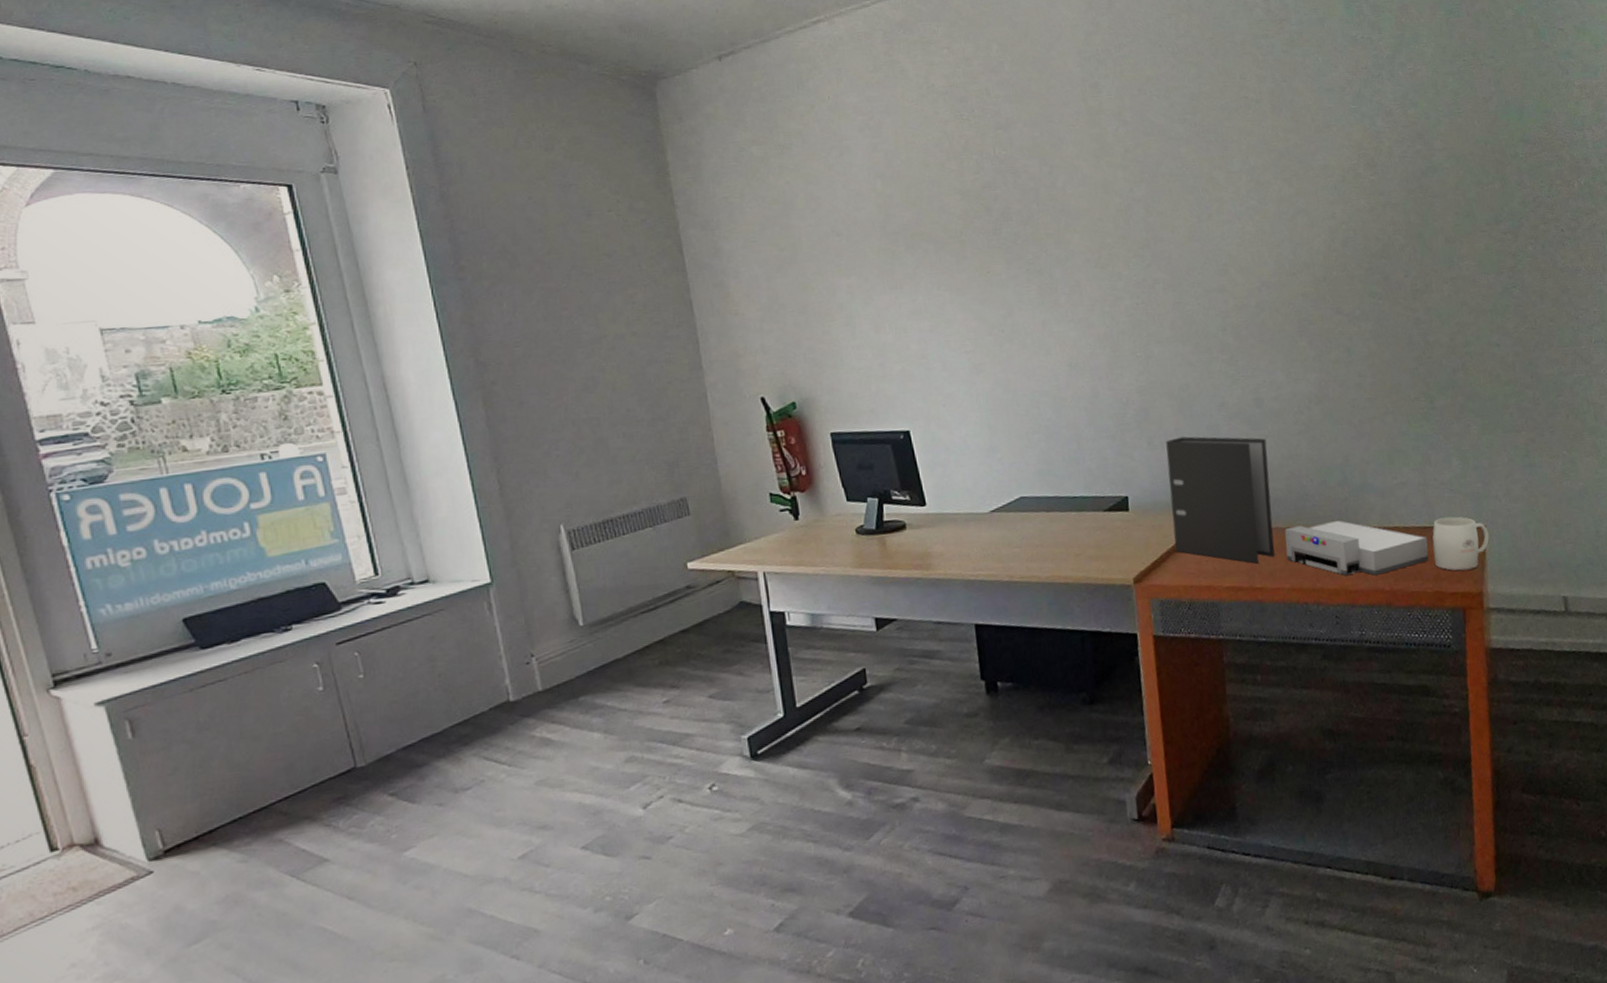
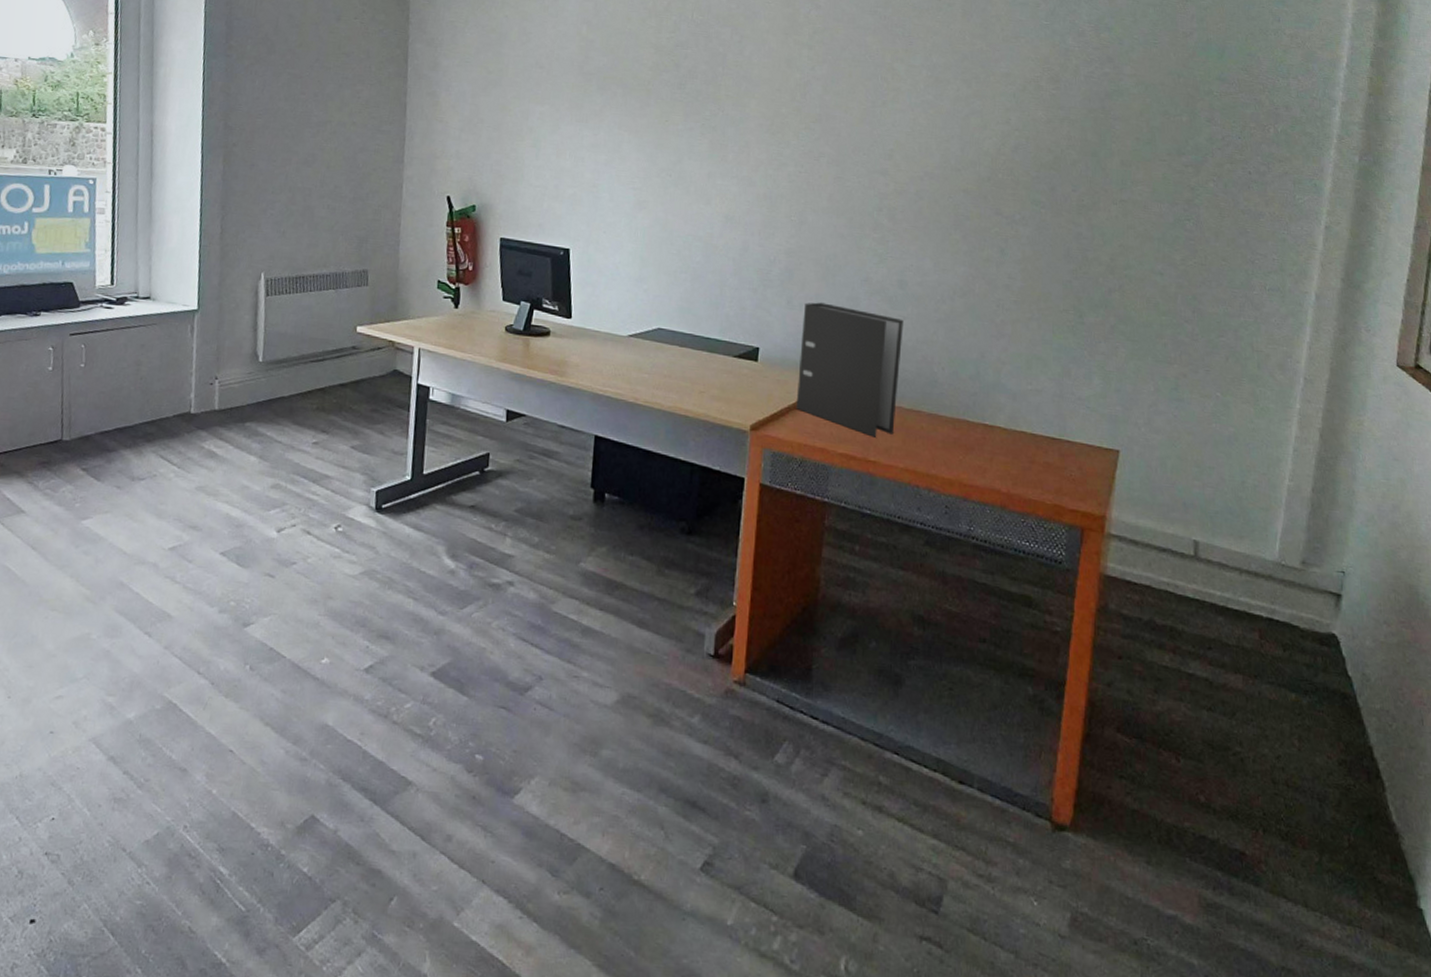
architectural model: present [1284,519,1429,576] -> none [906,409,1055,475]
mug: present [1432,516,1489,571] -> none [1058,432,1122,491]

